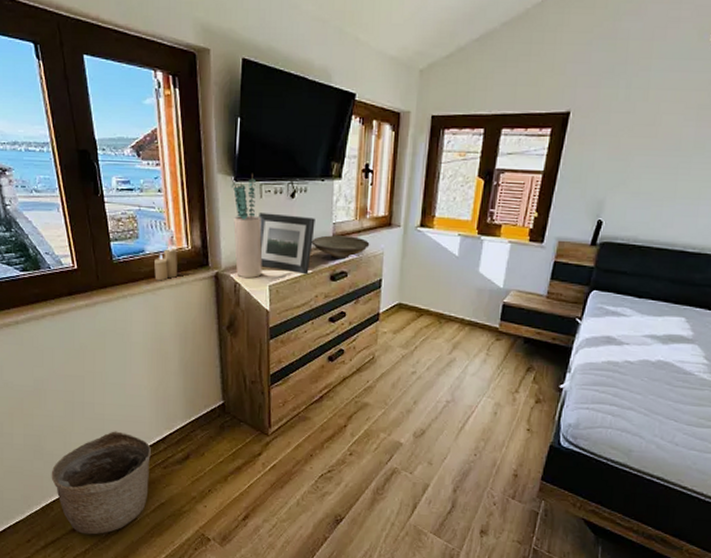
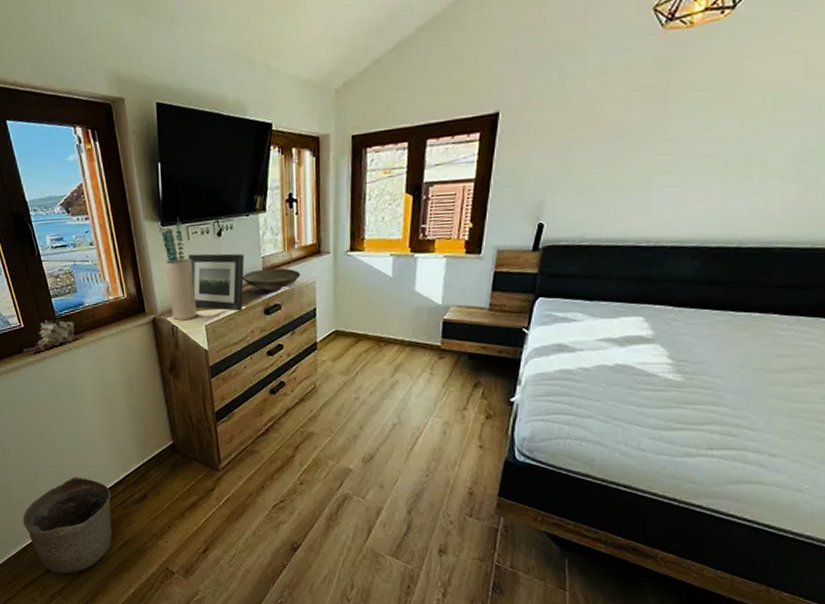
seashell: none [74,263,133,297] -> present [23,319,77,353]
candle: present [154,245,178,281] -> none [94,295,118,331]

